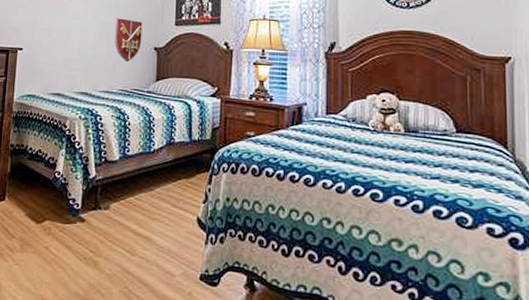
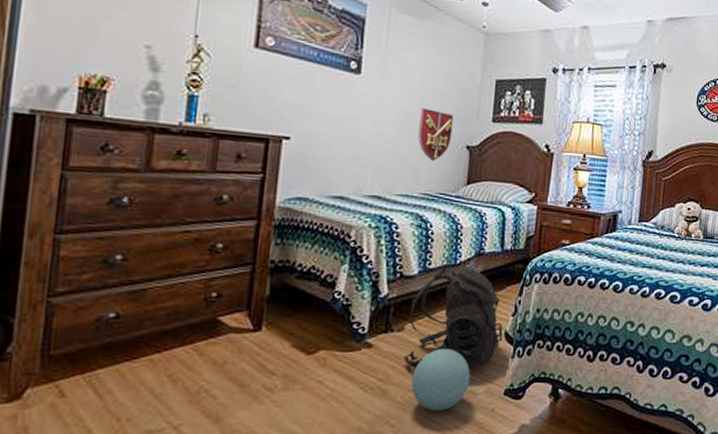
backpack: none [110,154,196,249] -> present [403,266,504,368]
ball: none [117,228,168,288] -> present [411,348,471,412]

